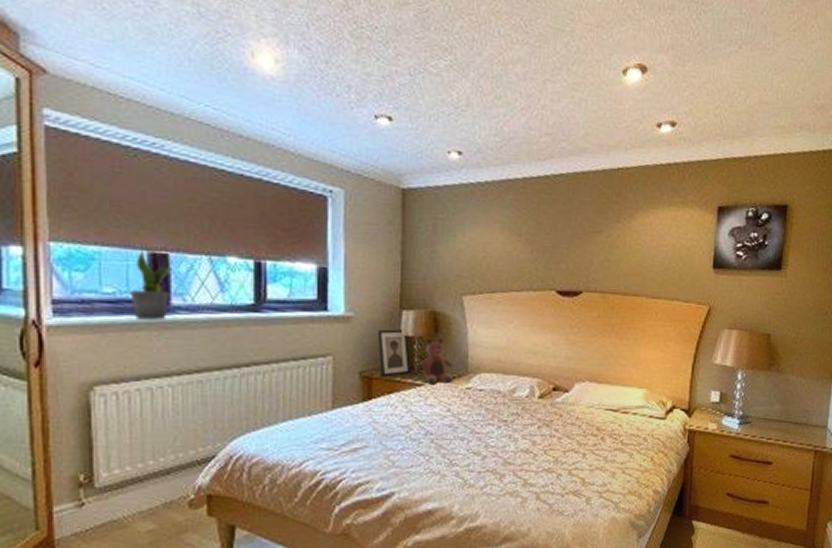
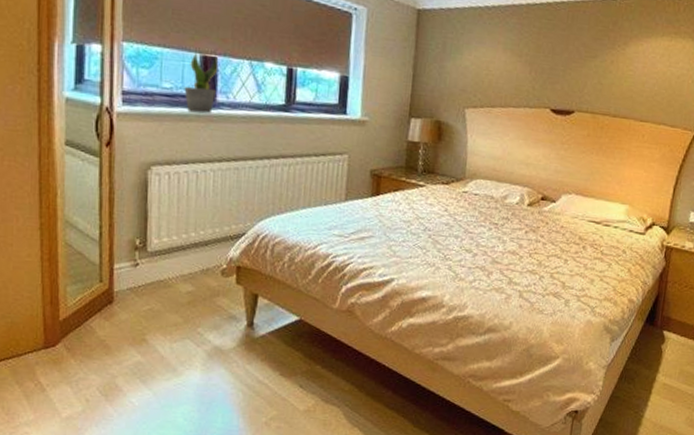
picture frame: present [377,329,412,377] -> none [388,134,416,176]
teddy bear: present [416,337,453,386] -> none [420,144,452,187]

